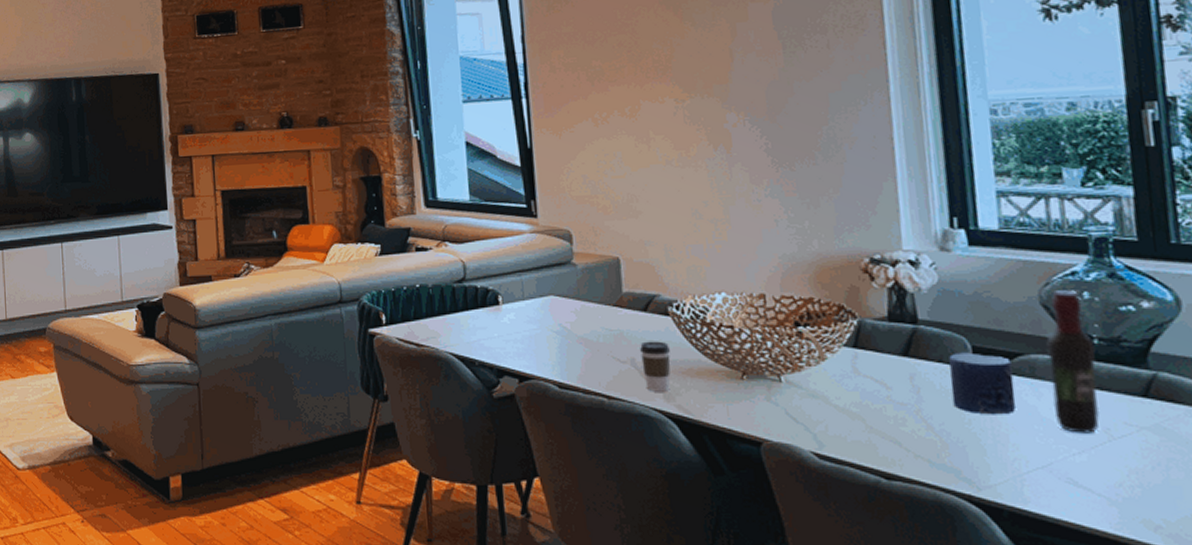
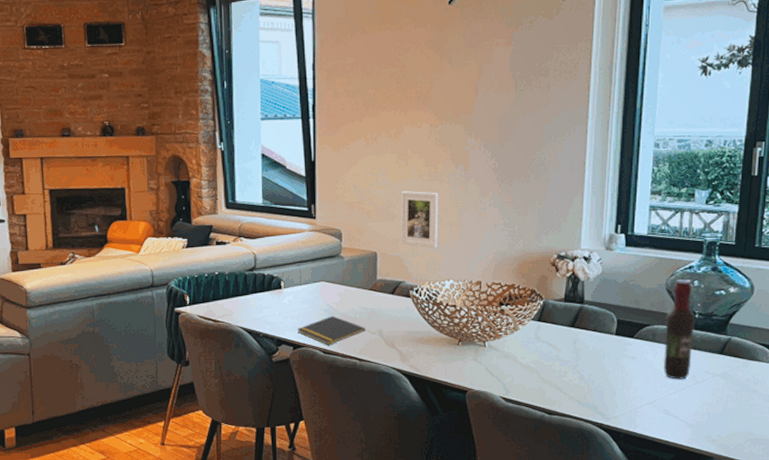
notepad: none [522,338,613,378] -> present [297,315,365,345]
coffee cup: present [640,341,671,392] -> none [387,317,408,355]
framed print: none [645,180,700,252] -> present [400,191,439,248]
candle: present [949,352,1016,415] -> none [599,324,641,368]

